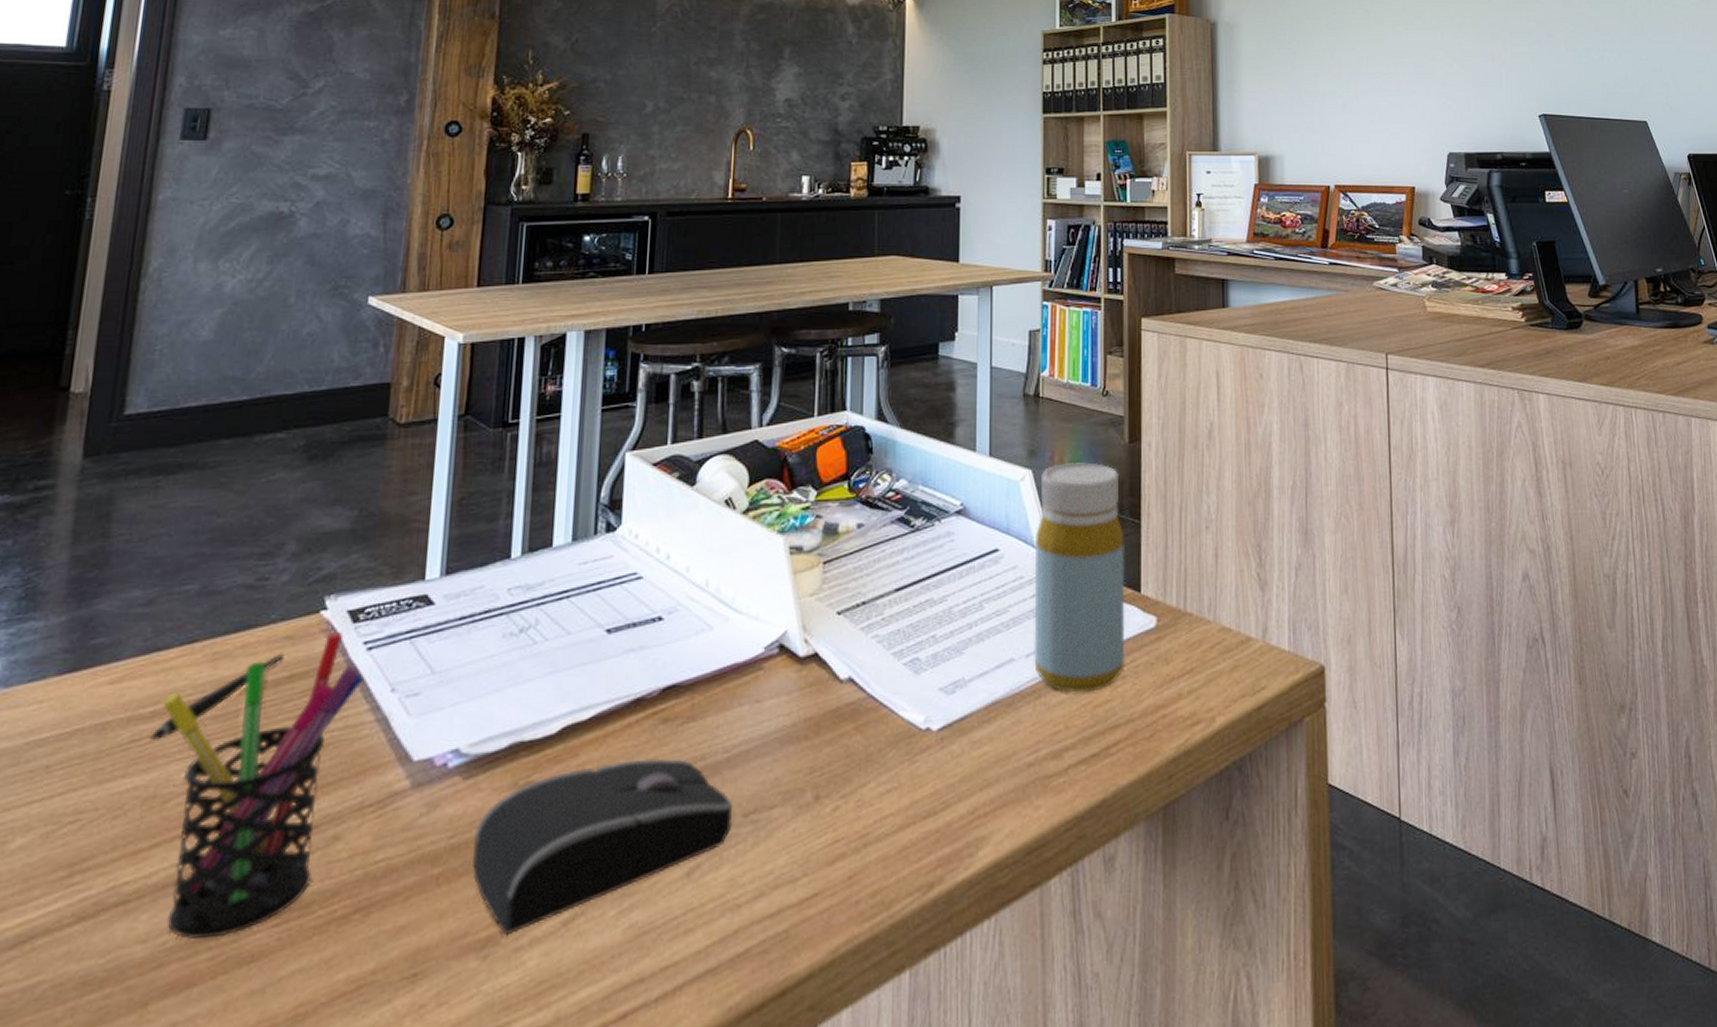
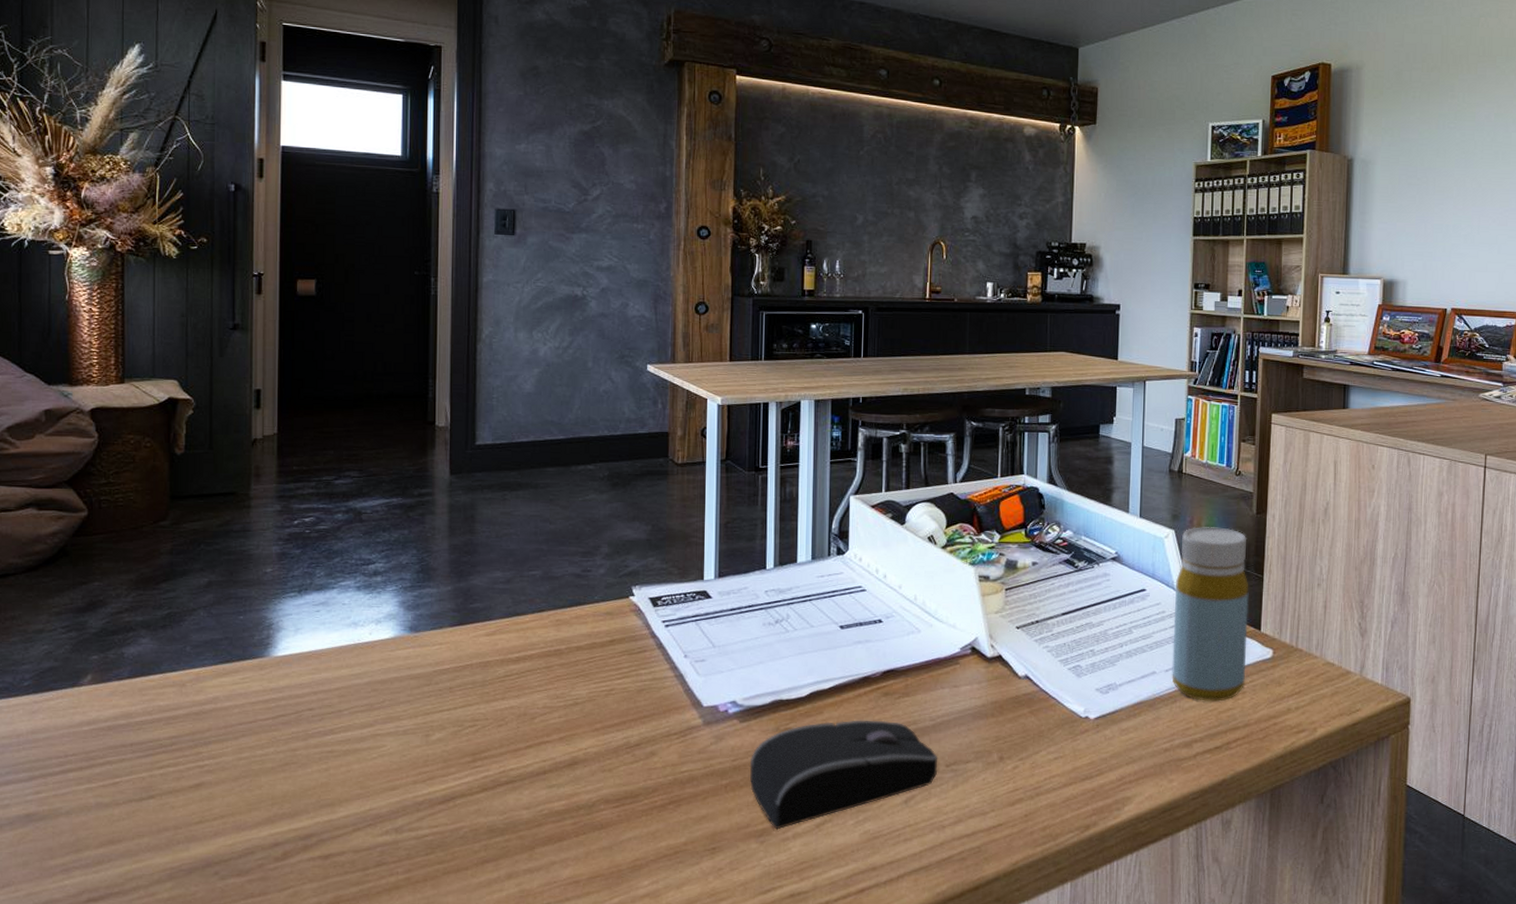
pen: present [150,653,284,740] -> none [518,624,606,676]
pen holder: present [161,631,364,940] -> none [523,611,664,811]

